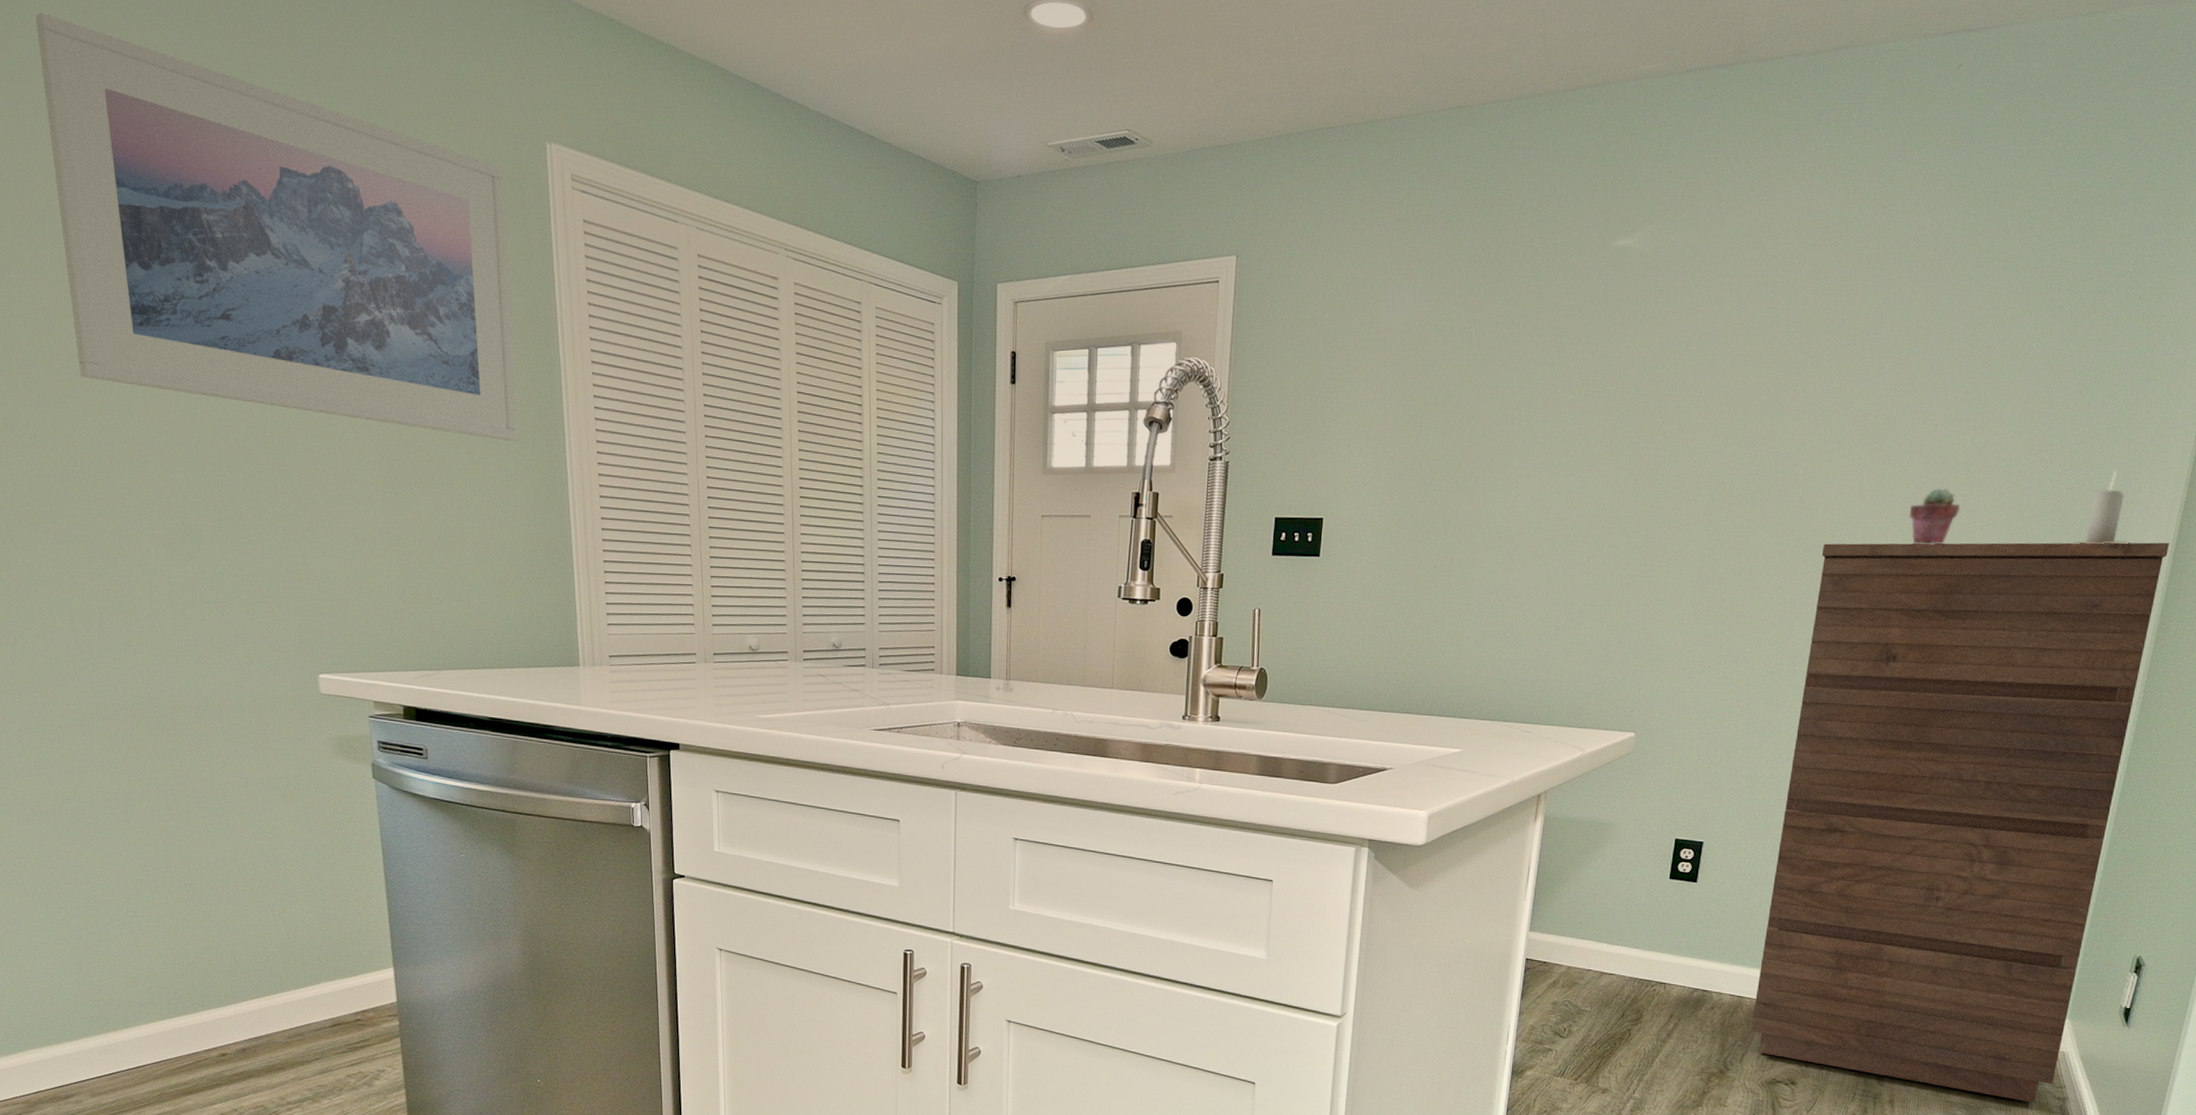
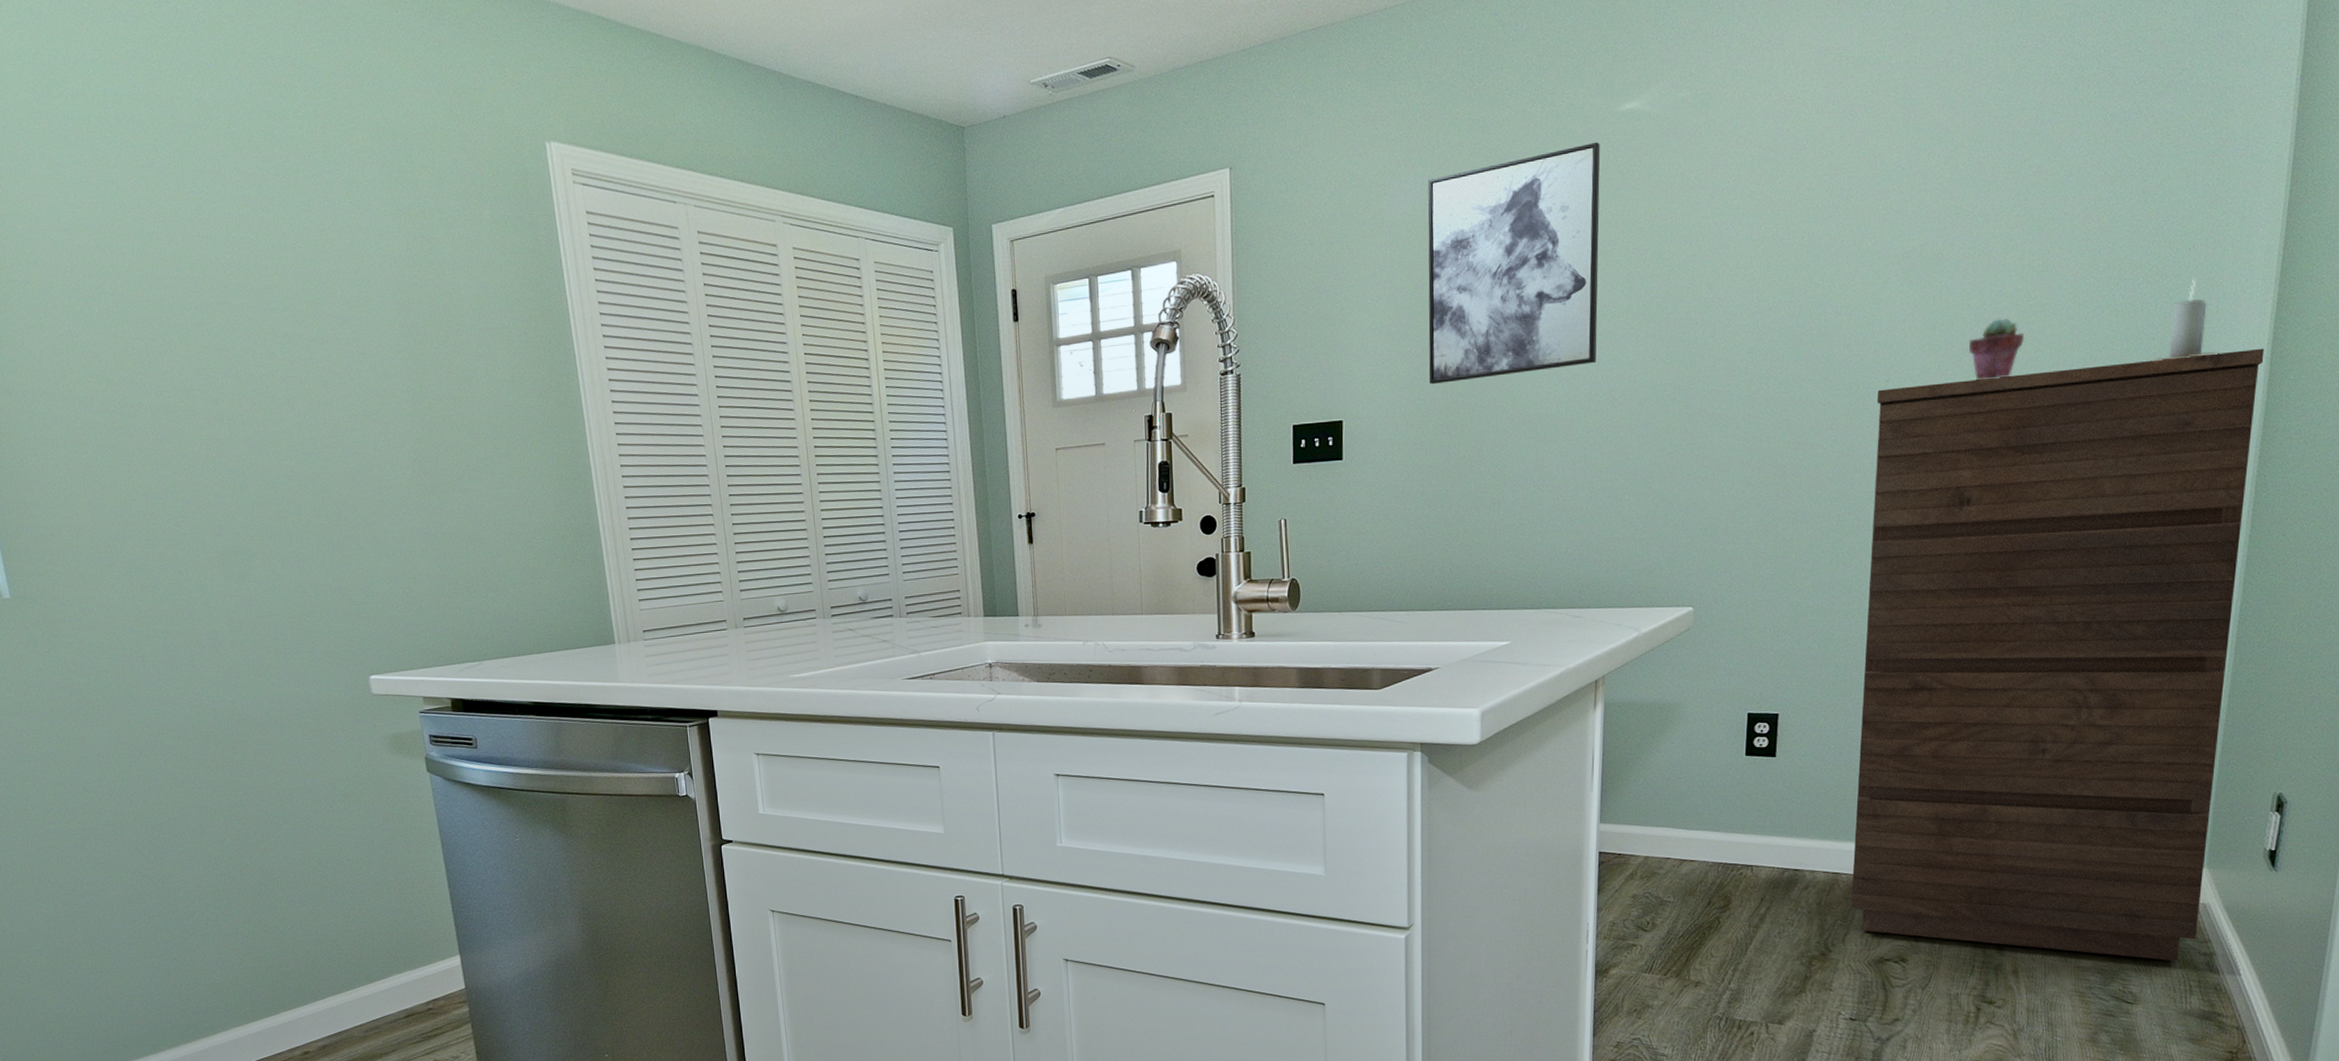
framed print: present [36,12,518,442] -> none [71,80,540,433]
wall art: none [1409,273,1592,493] -> present [1428,142,1601,385]

